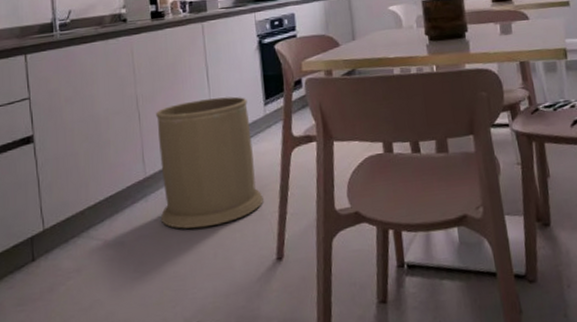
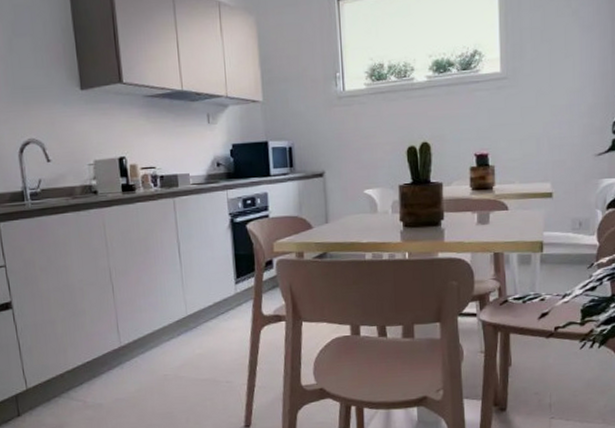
trash can: present [156,96,263,229] -> none [129,274,233,396]

